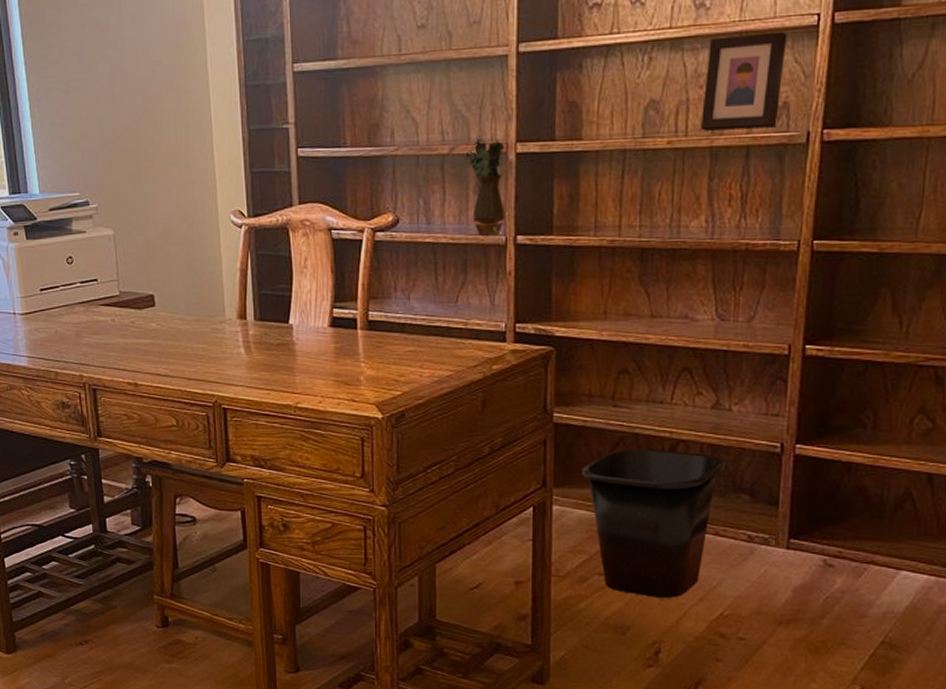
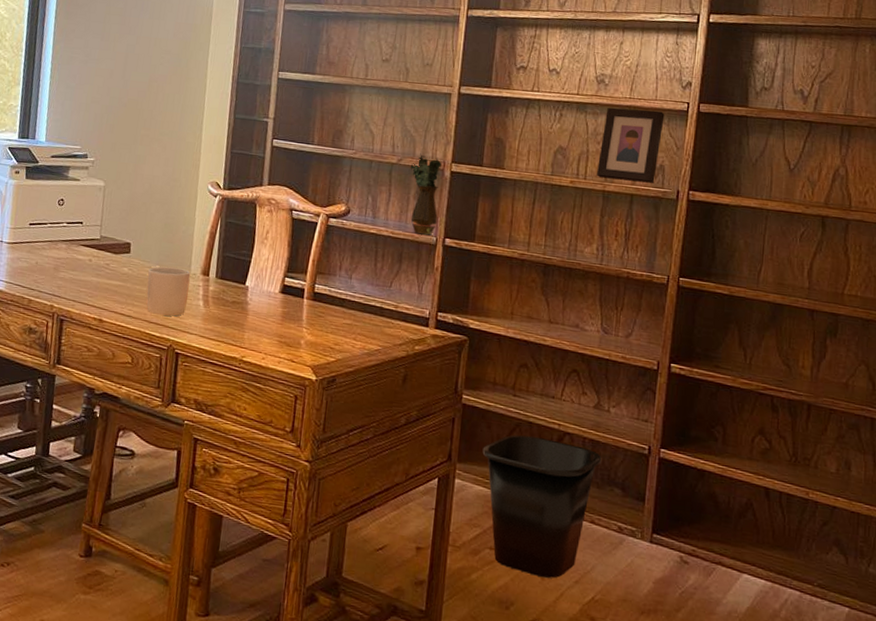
mug: none [177,315,226,371] -> present [146,266,191,317]

